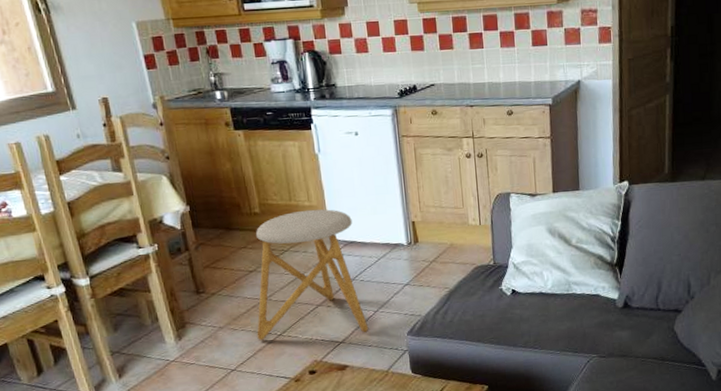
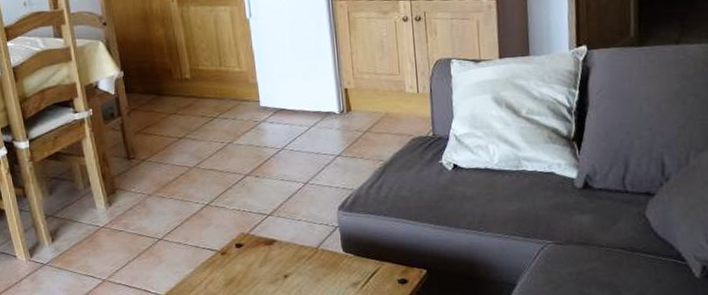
stool: present [255,209,369,341] -> none [184,75,298,210]

